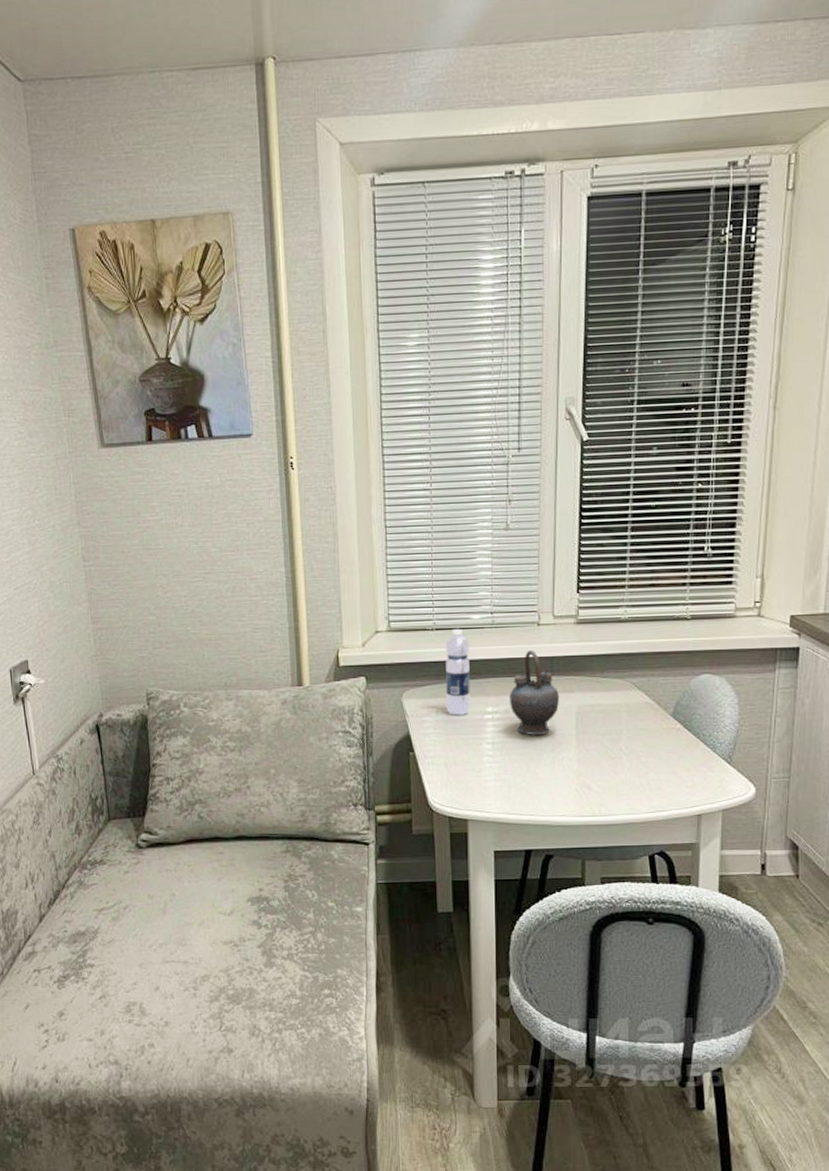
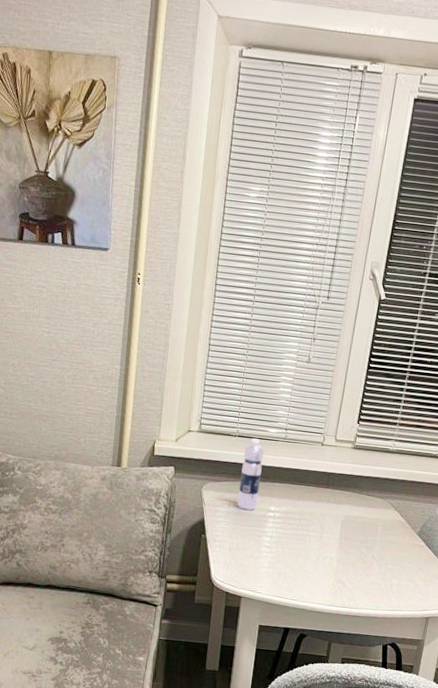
teapot: present [510,650,560,735] -> none [289,465,331,536]

